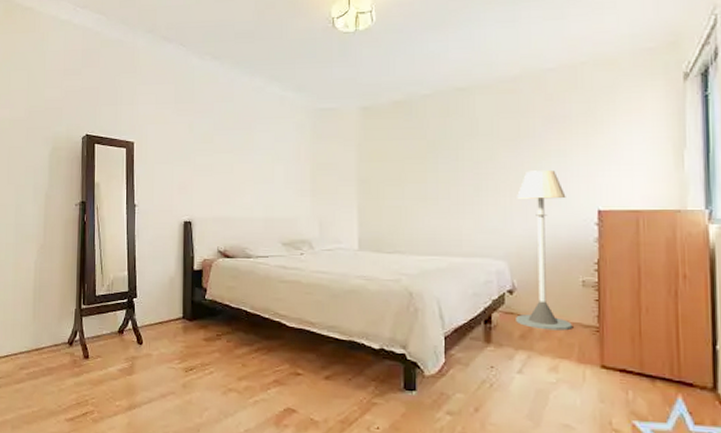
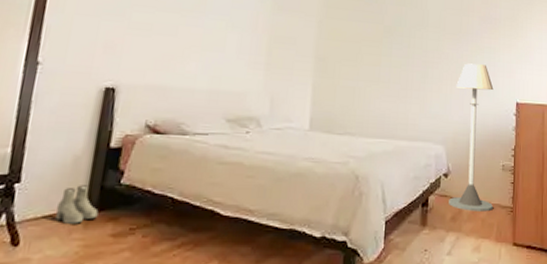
boots: none [163,300,192,330] -> present [55,185,99,224]

